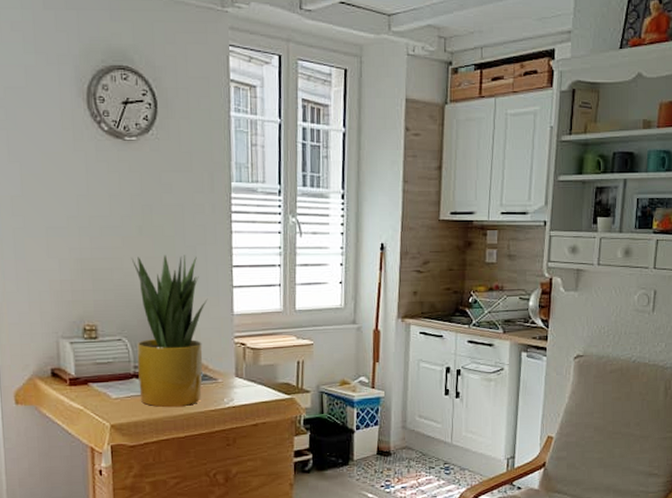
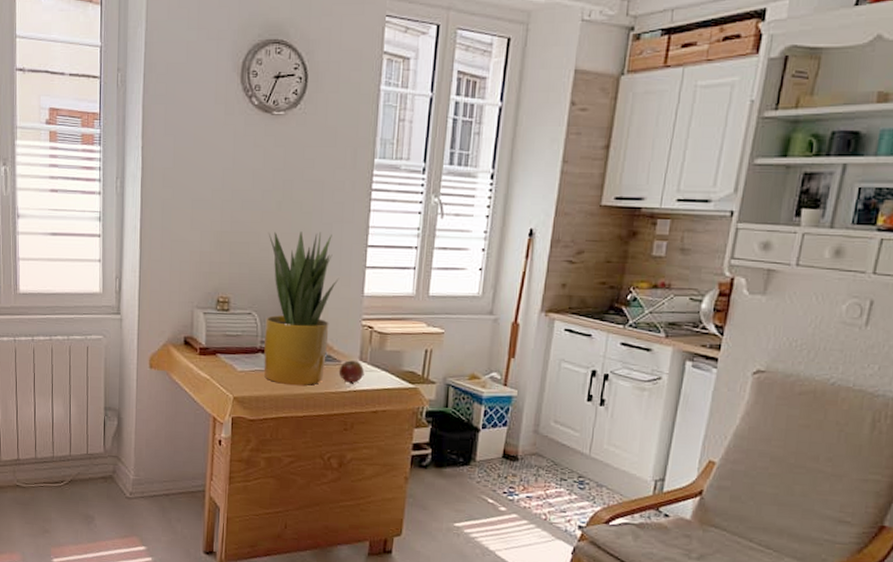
fruit: none [216,377,241,399] -> present [338,360,363,383]

